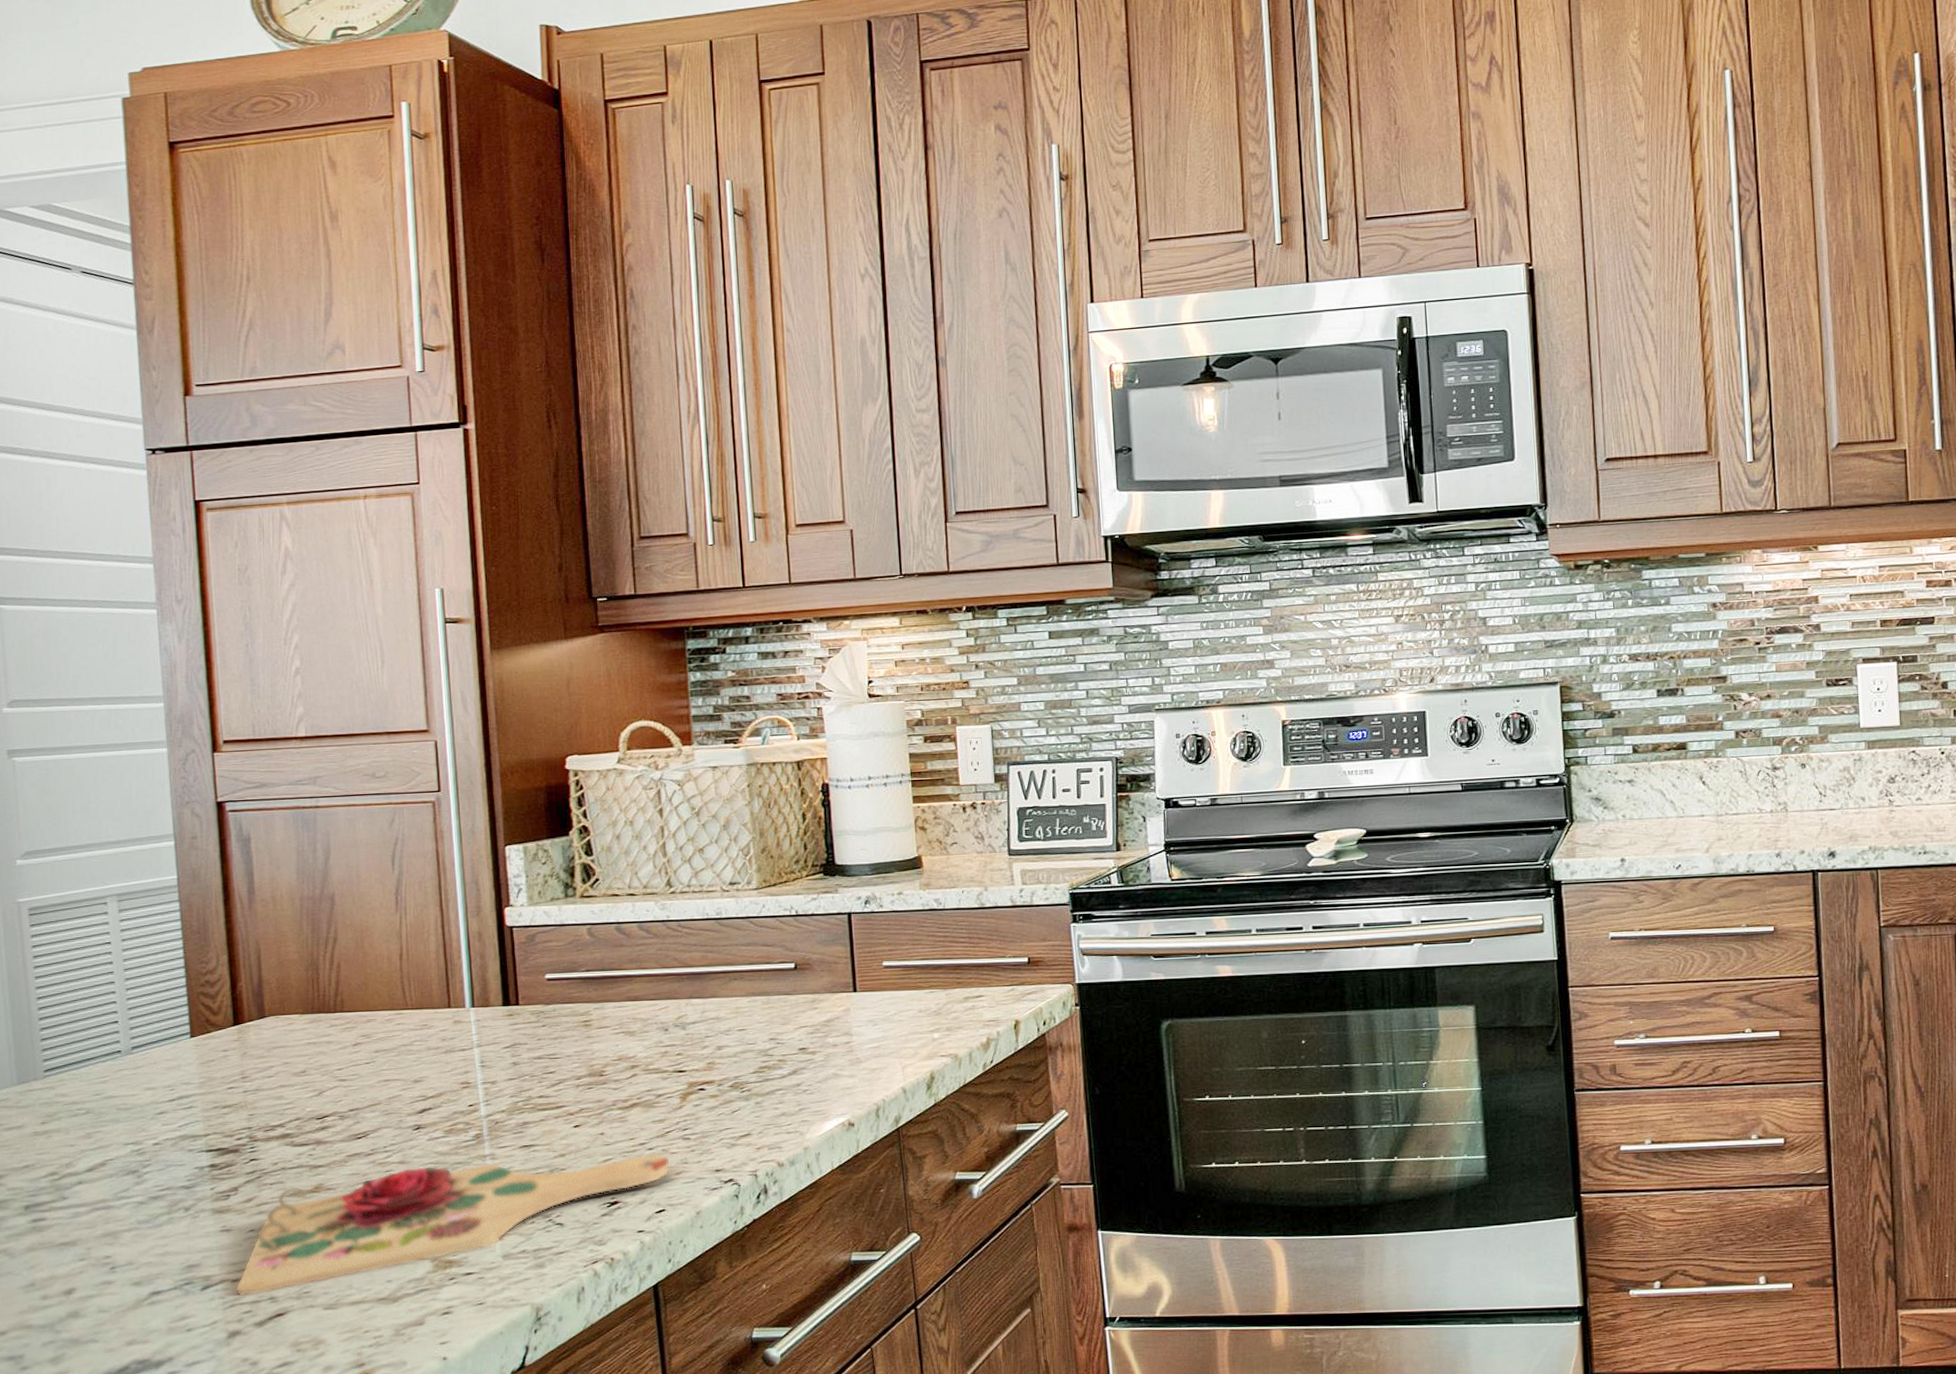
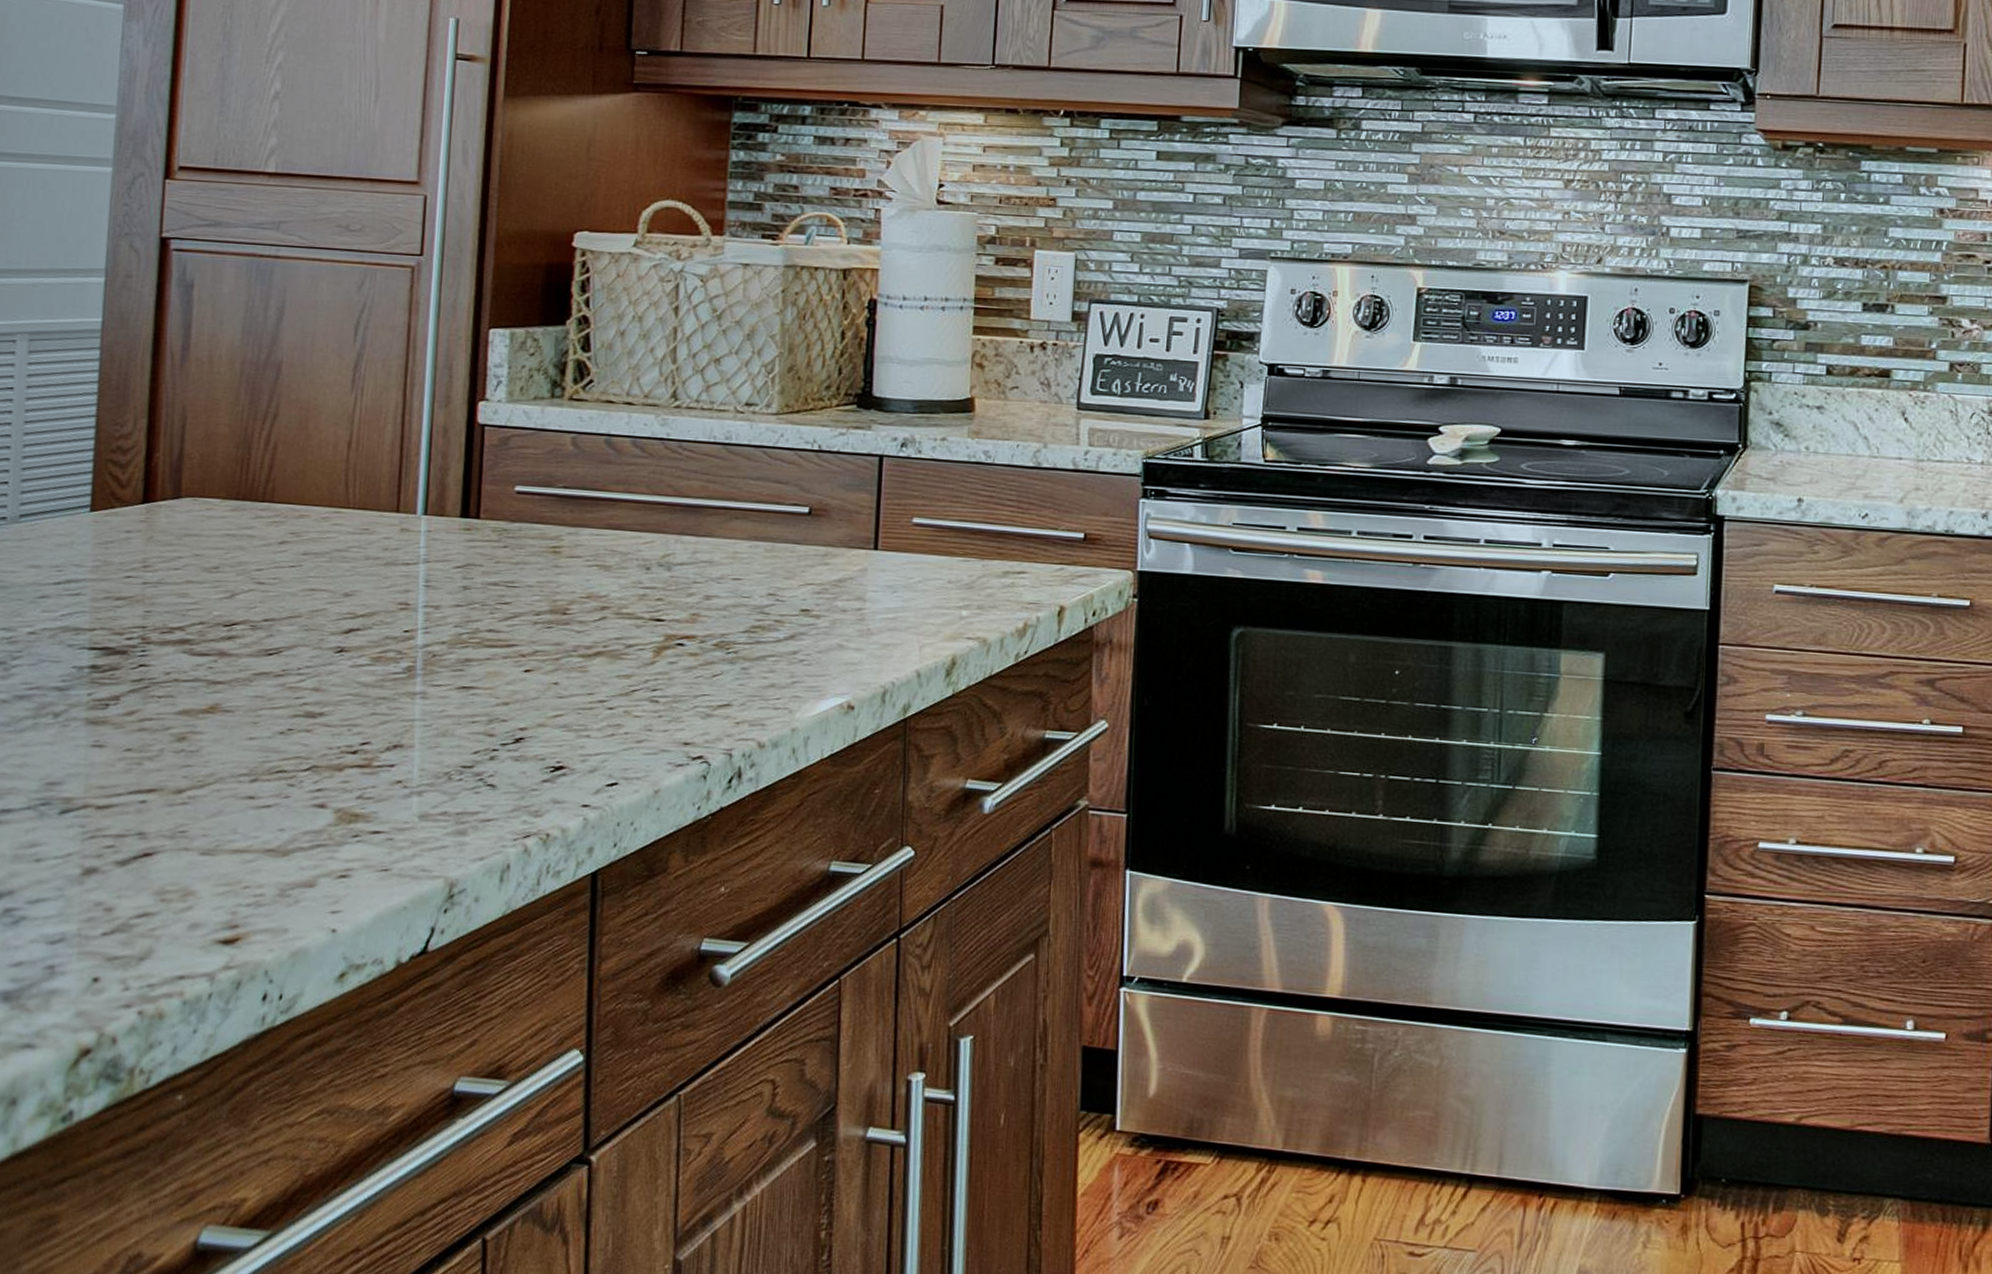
cutting board: present [235,1153,671,1297] -> none [99,696,633,828]

